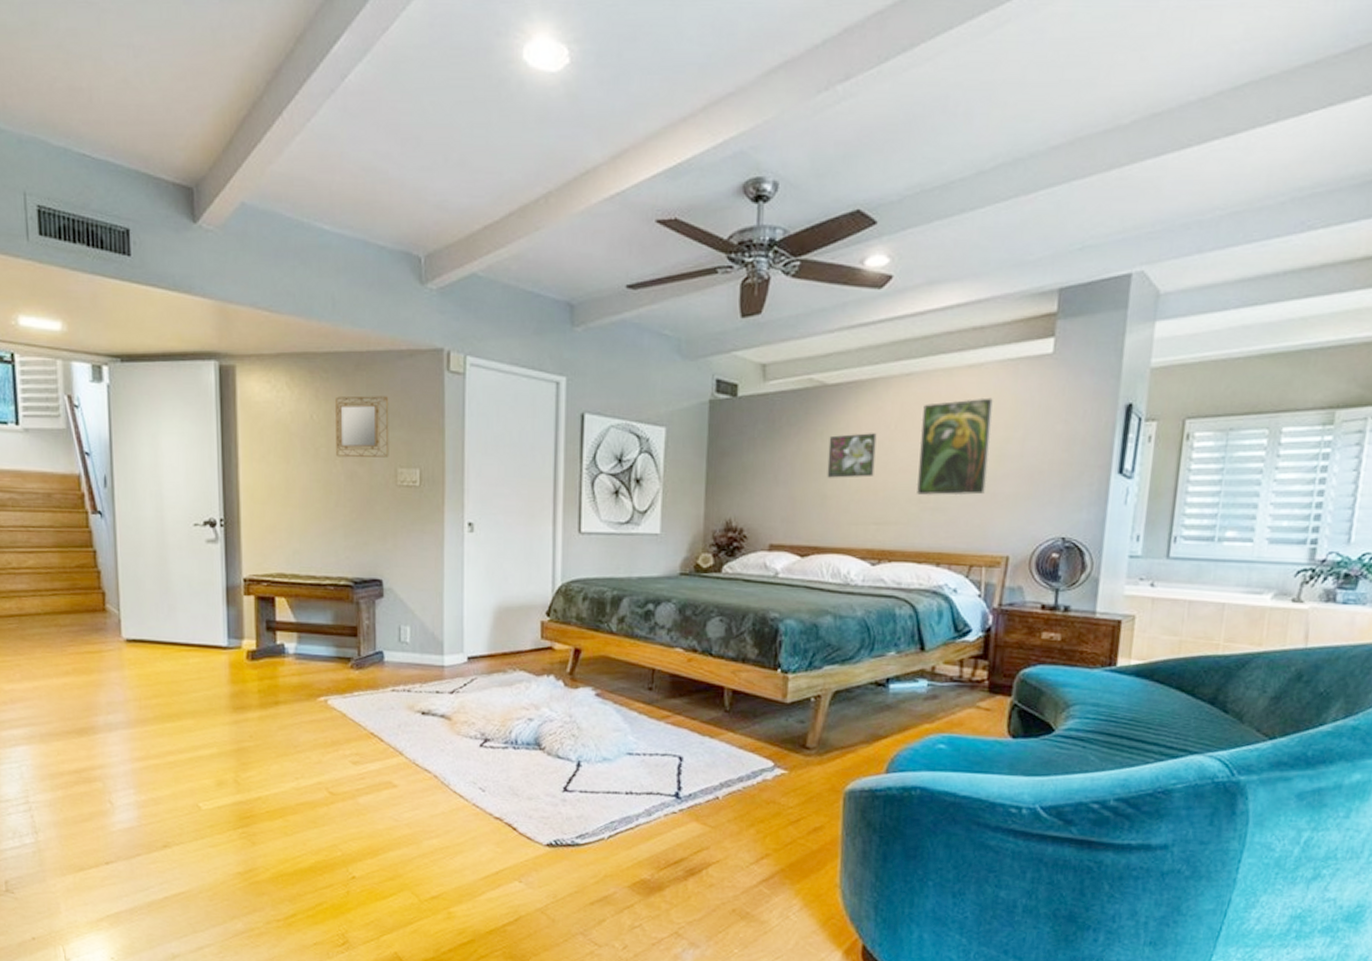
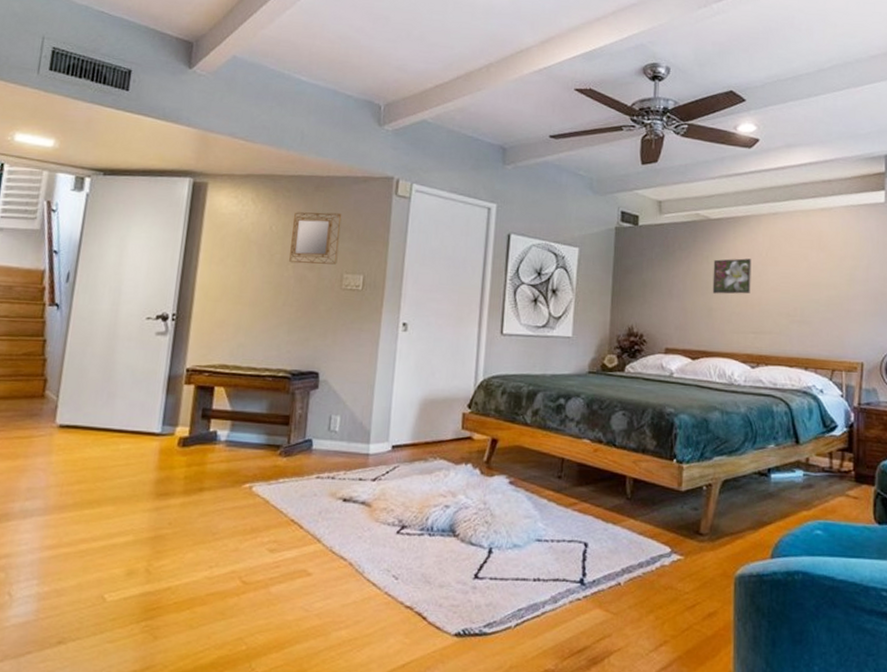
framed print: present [916,397,994,496] -> none [785,234,843,312]

